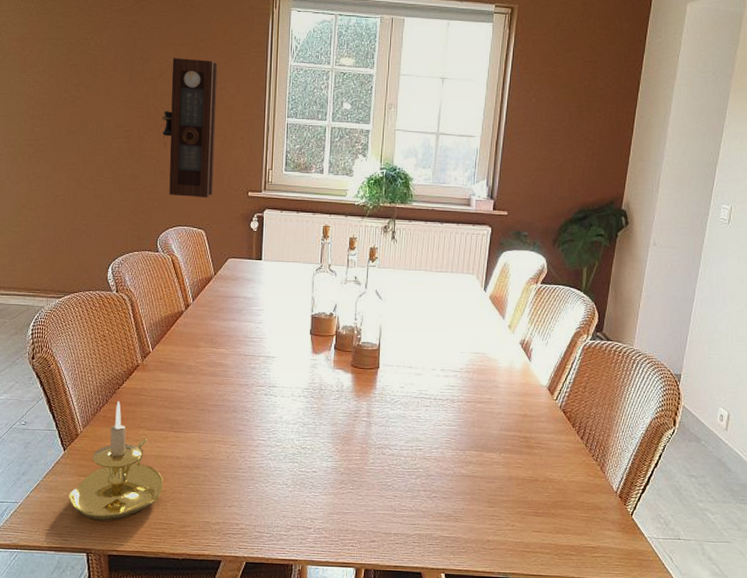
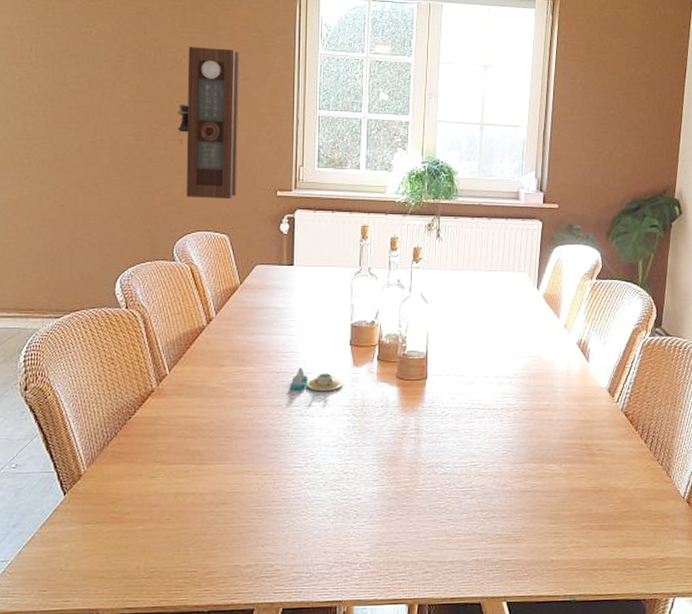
candle holder: present [69,401,163,521] -> none [70,433,184,575]
salt and pepper shaker set: none [256,352,303,375] -> present [290,367,343,392]

